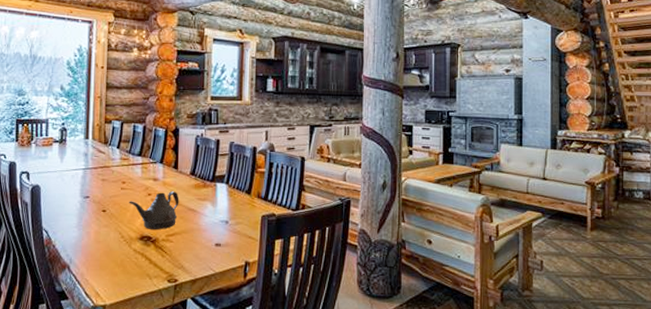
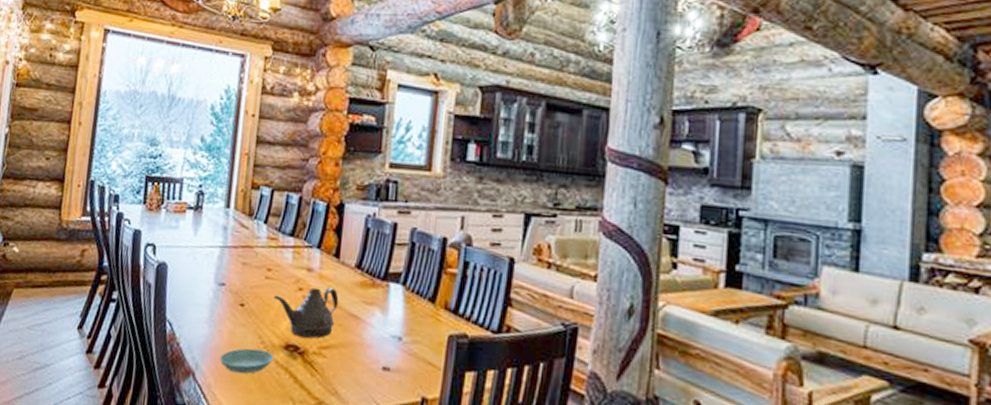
saucer: none [89,242,133,262] -> present [220,348,275,374]

